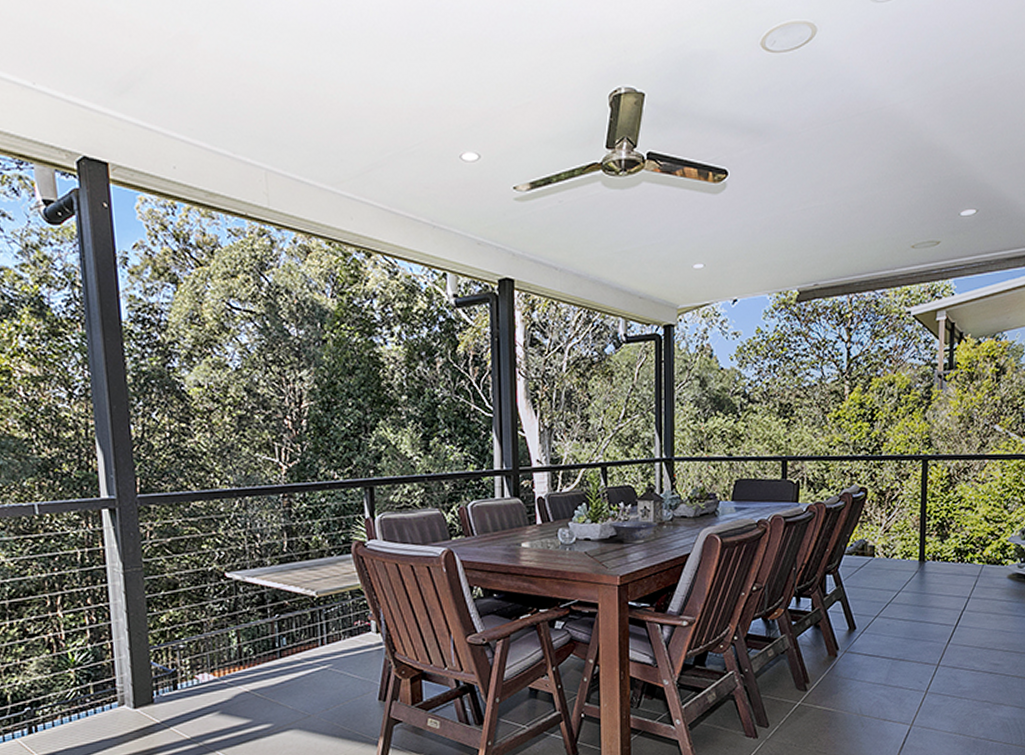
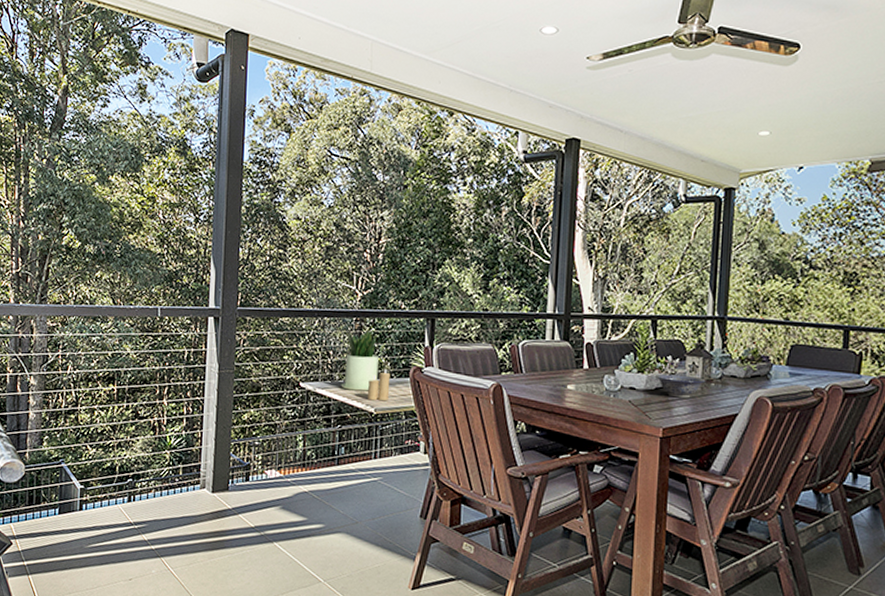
planter: none [274,507,319,575] -> present [341,331,380,391]
candle: none [305,547,331,583] -> present [367,369,391,401]

